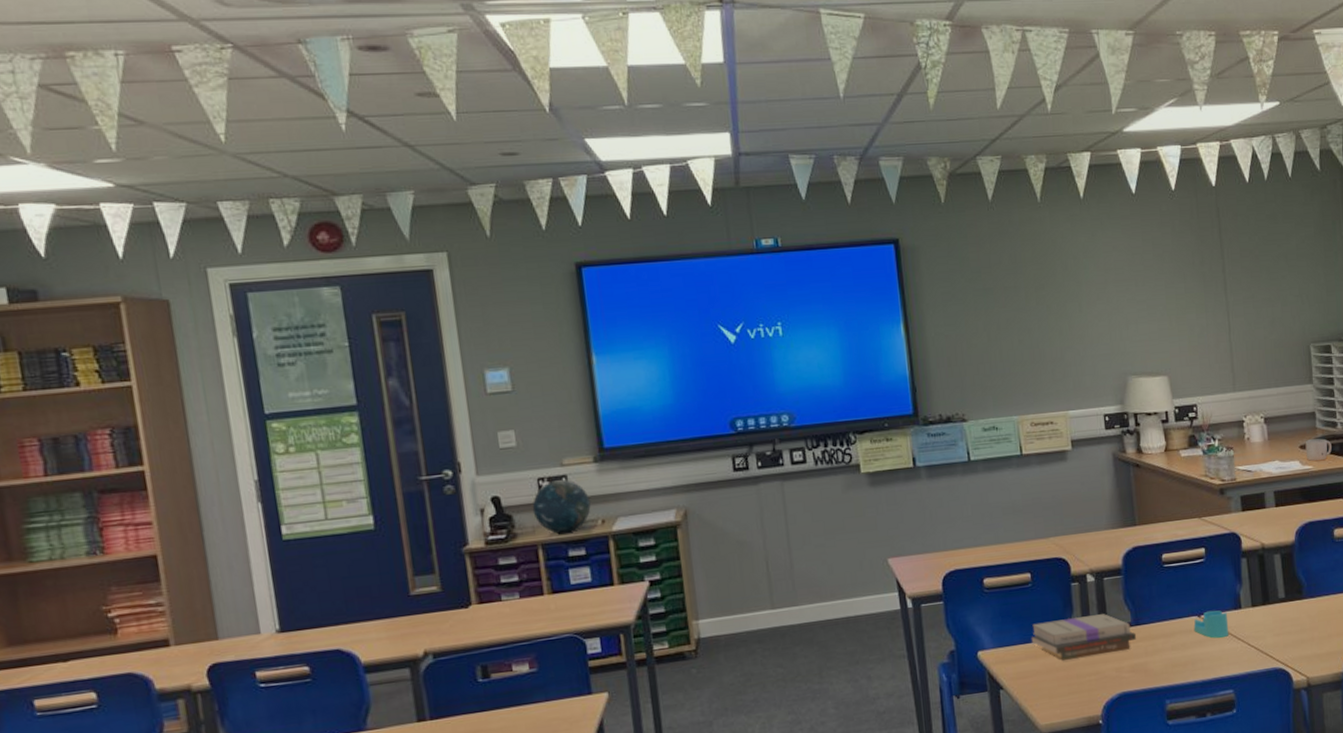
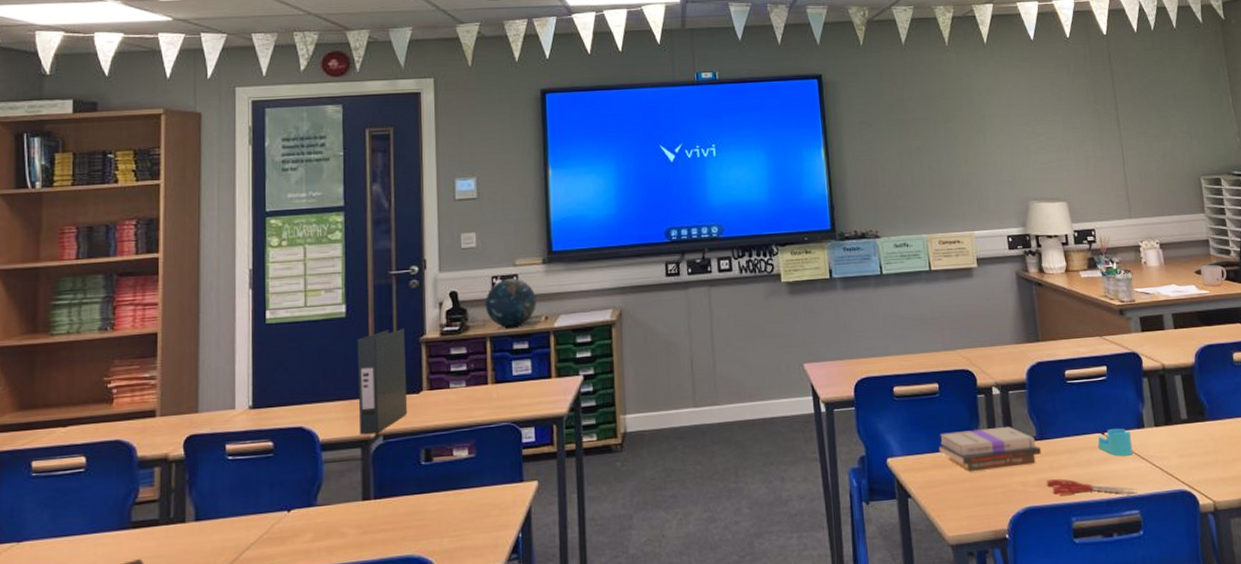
binder: none [390,539,458,654] -> present [357,328,408,434]
scissors: none [1140,662,1233,679] -> present [1046,478,1138,495]

